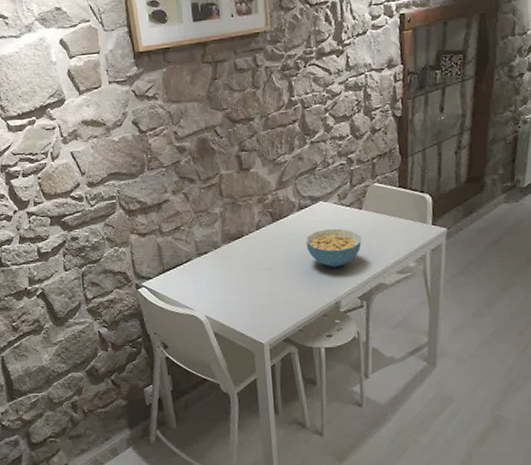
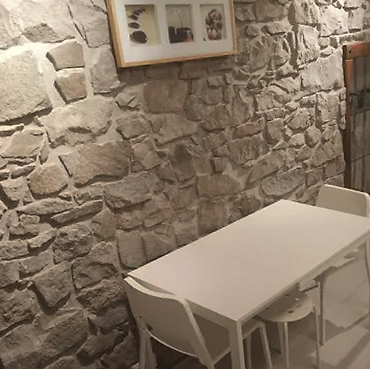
cereal bowl: present [306,228,362,267] -> none [270,222,316,254]

